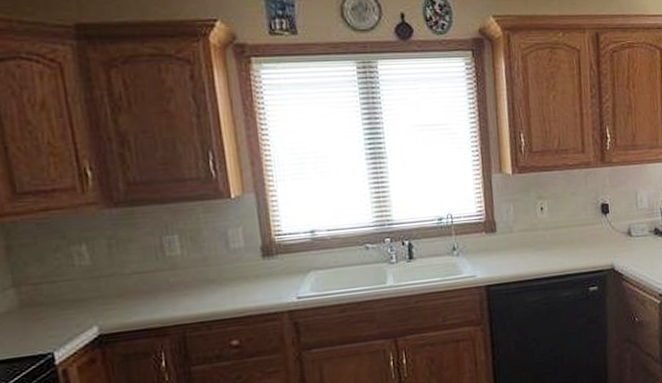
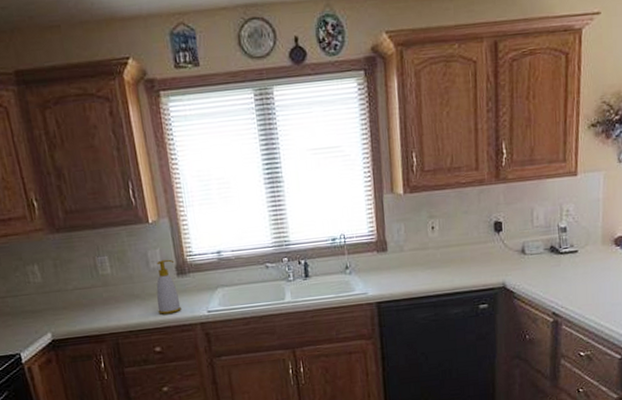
soap bottle: none [236,238,266,302] -> present [156,259,181,314]

